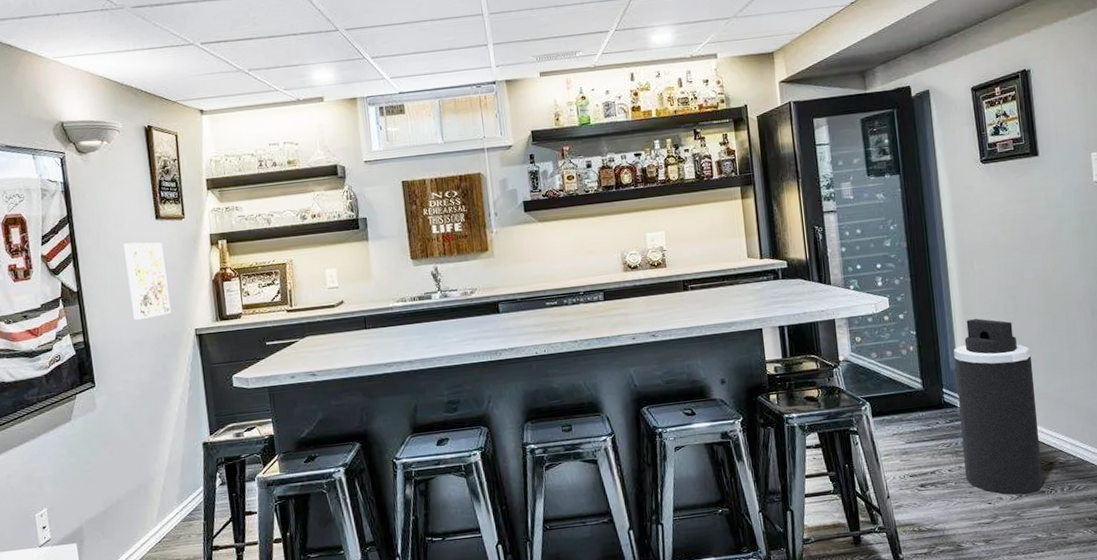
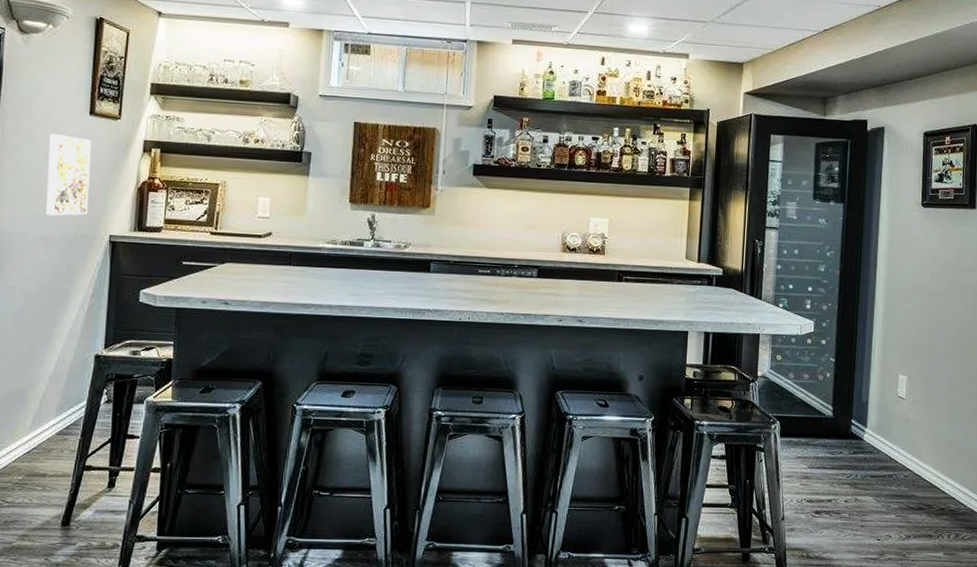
trash can: present [953,318,1043,494] -> none [860,356,940,536]

